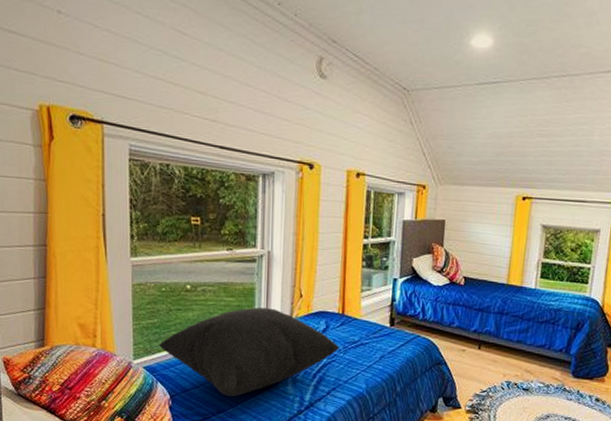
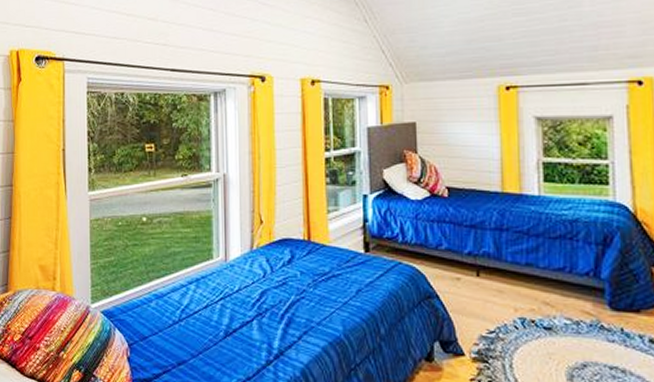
cushion: present [159,307,340,396] -> none [116,238,309,344]

